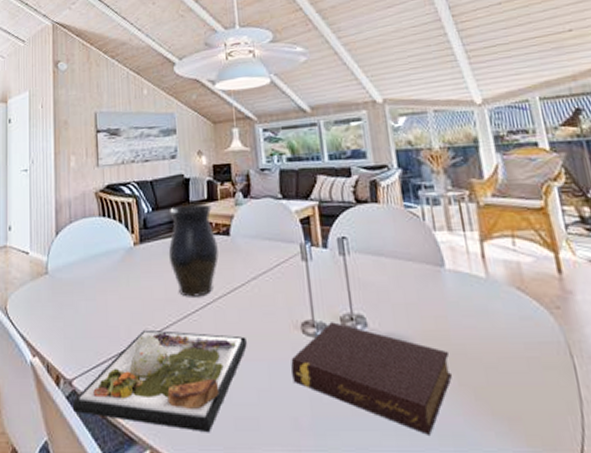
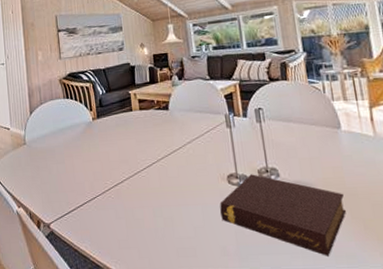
dinner plate: present [72,329,247,433] -> none [51,184,185,260]
vase: present [168,204,219,297] -> none [119,86,160,159]

